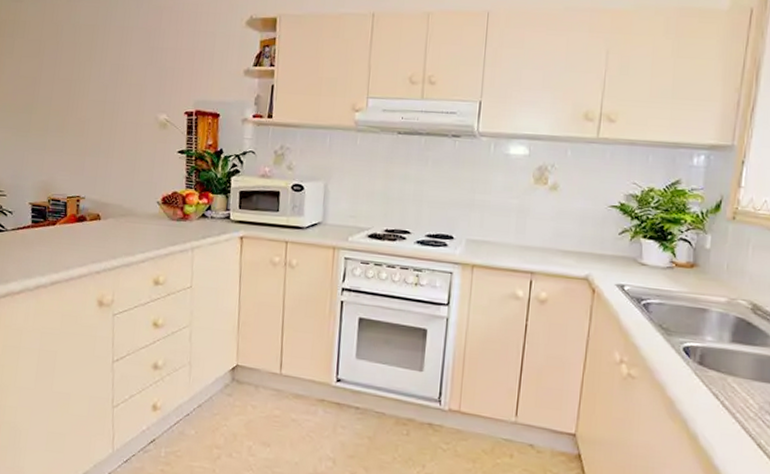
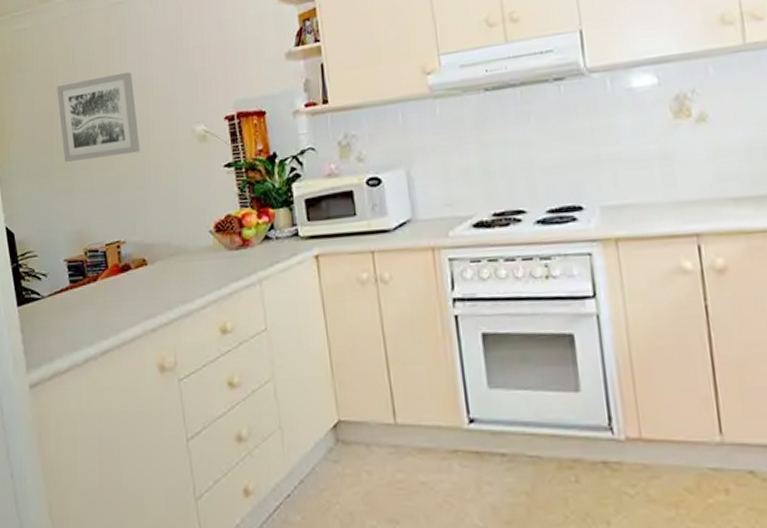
wall art: none [41,56,111,127] -> present [57,71,141,163]

